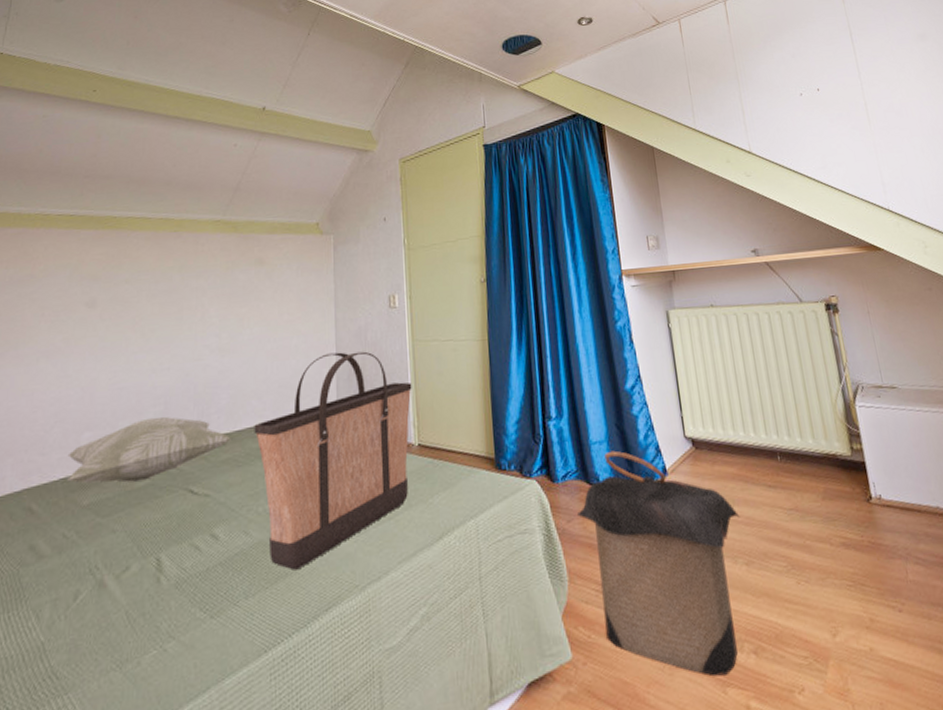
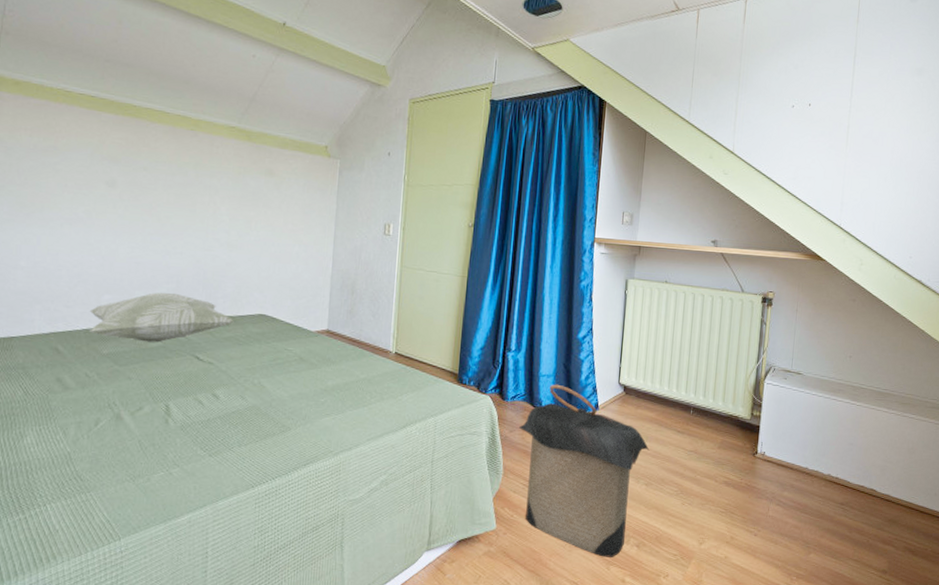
shopping bag: present [254,351,412,570] -> none [254,264,396,432]

